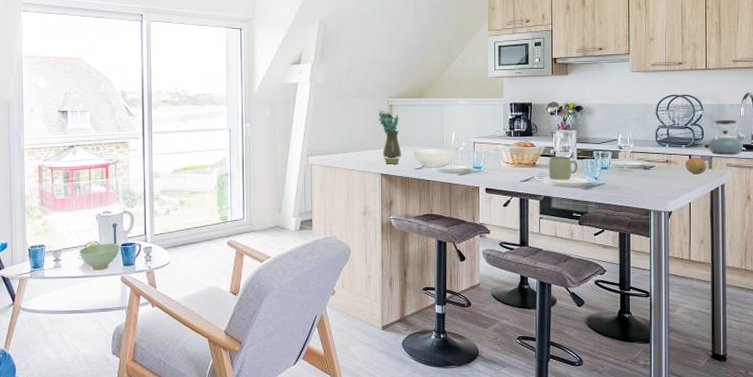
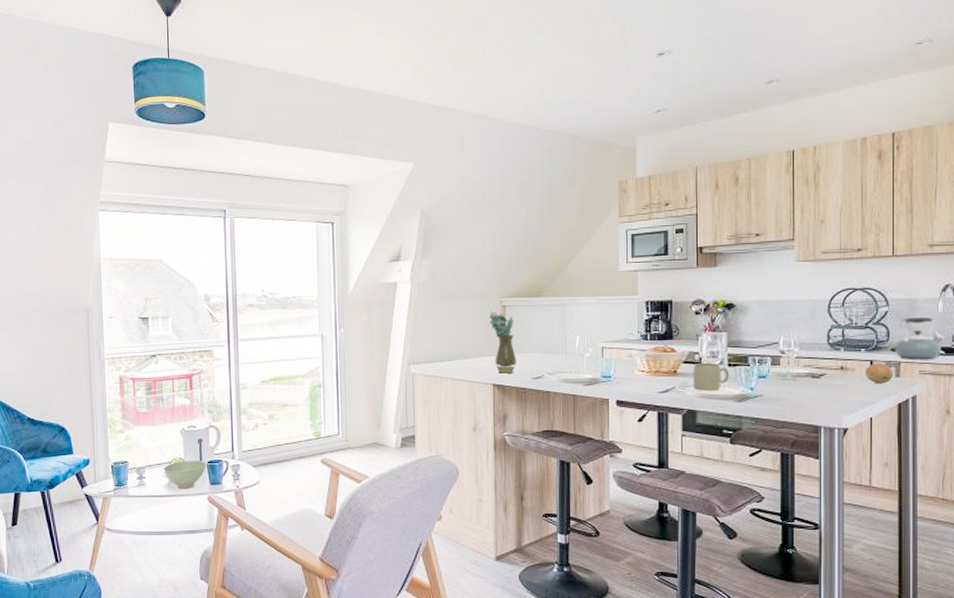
bowl: present [413,148,456,168] -> none [530,355,580,377]

